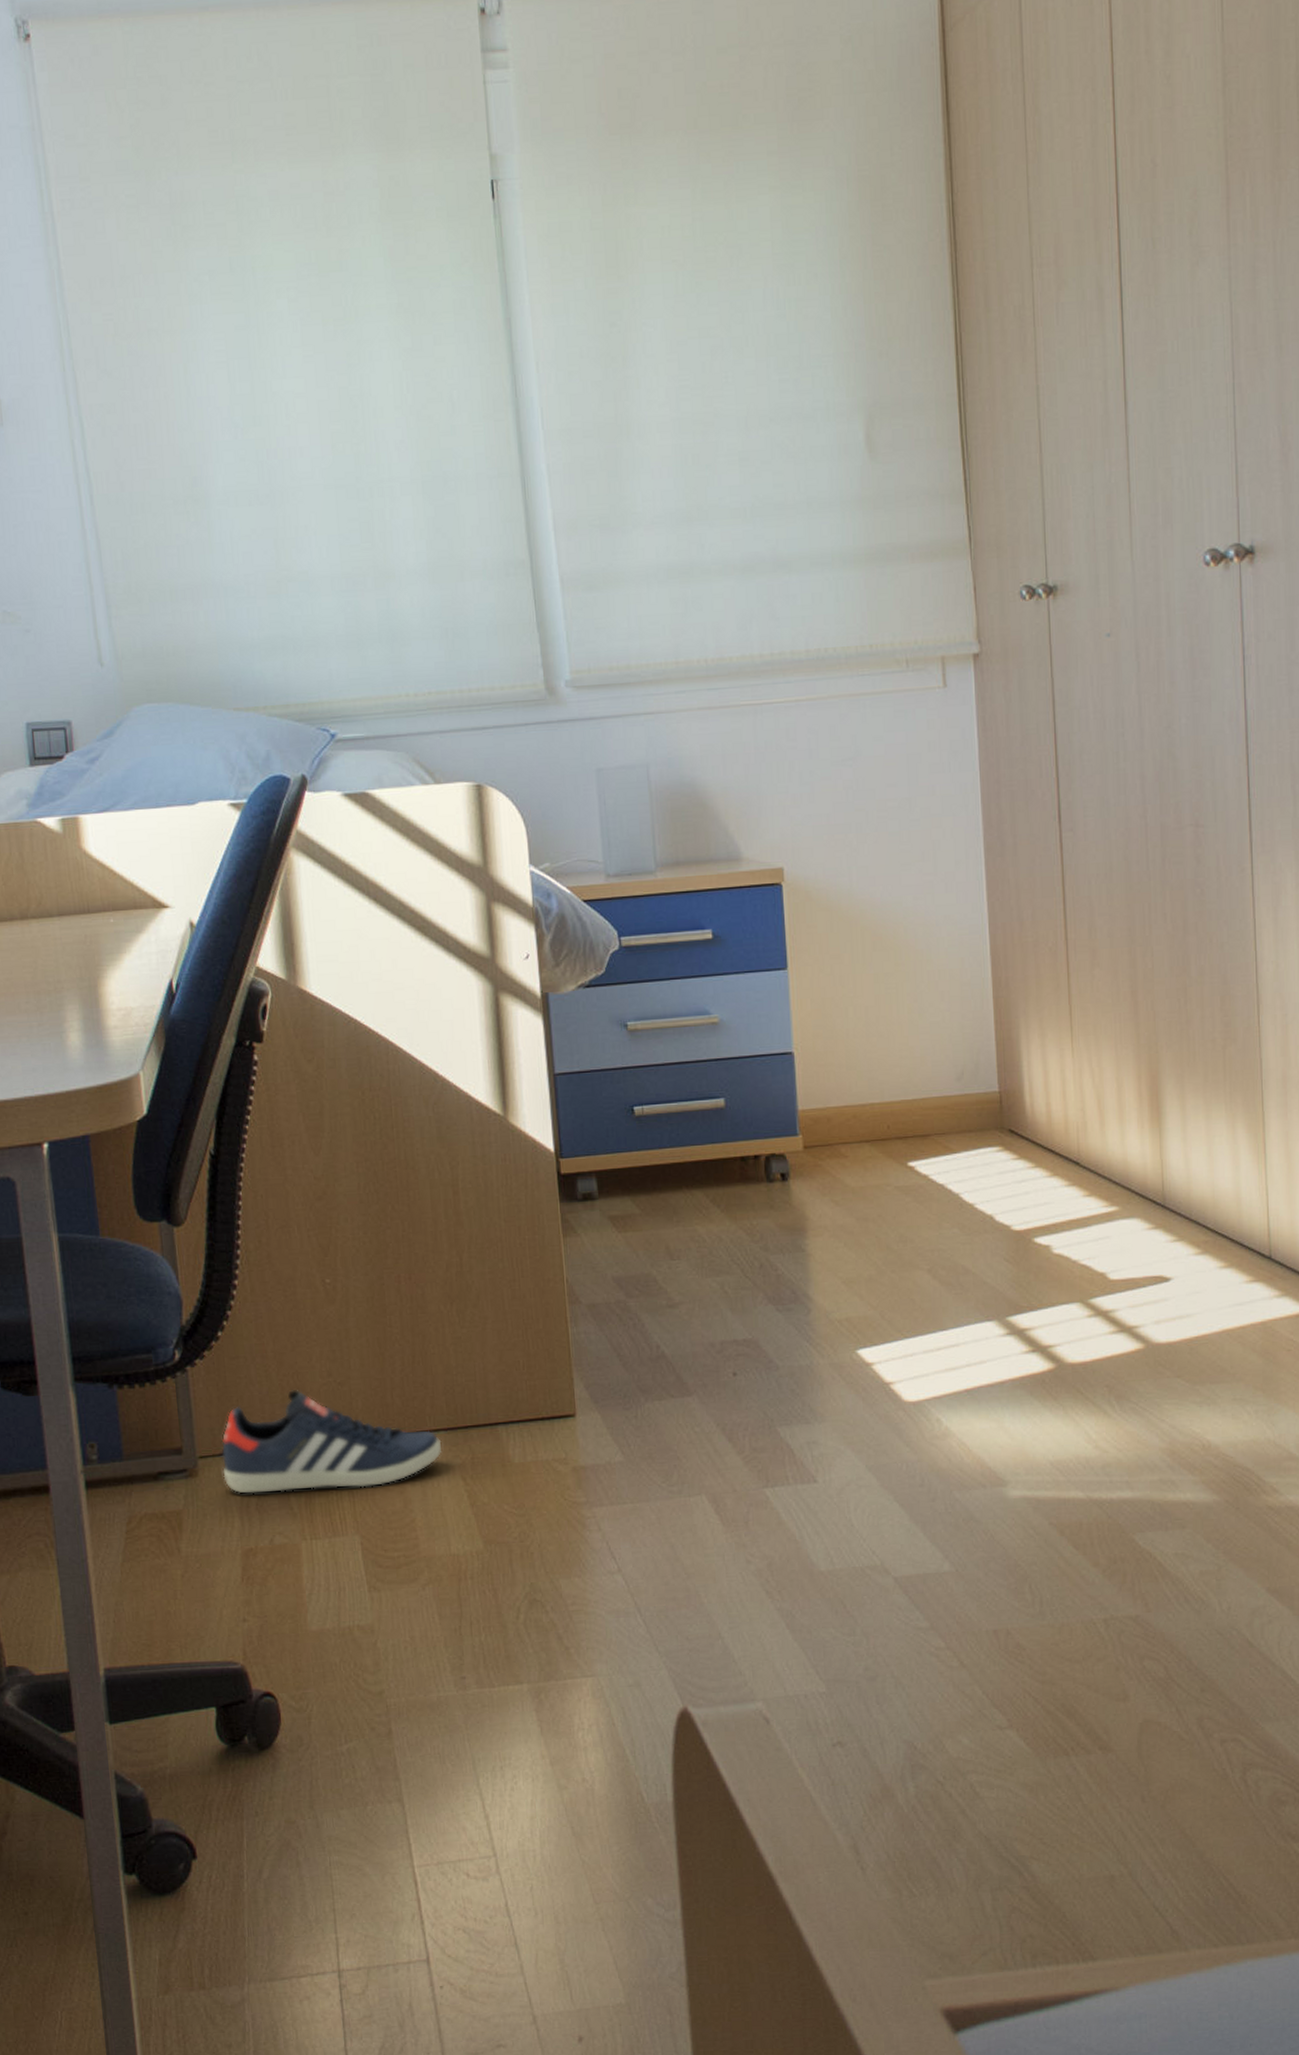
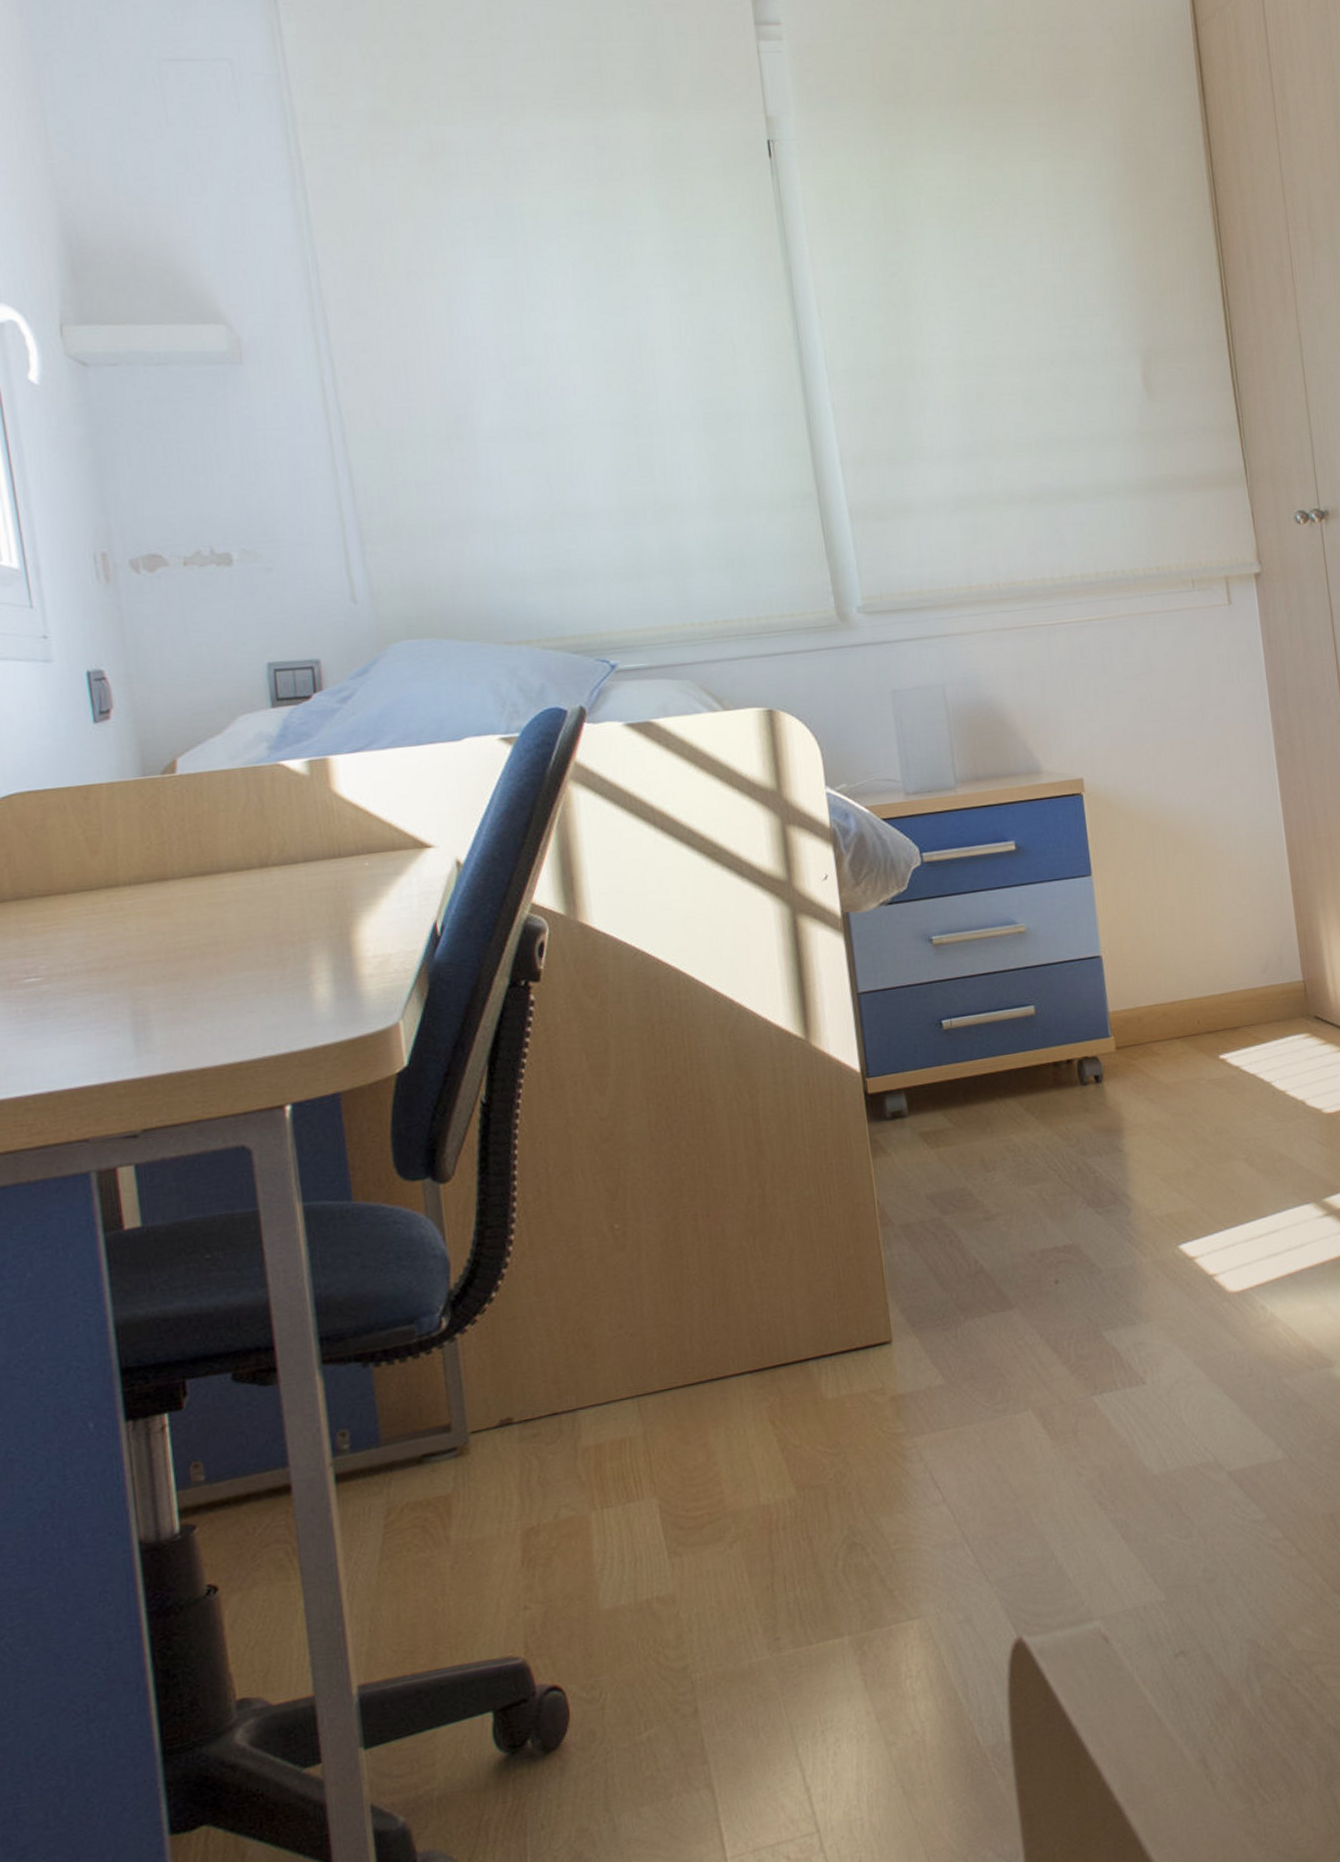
sneaker: present [222,1389,443,1494] -> none [497,1346,748,1468]

